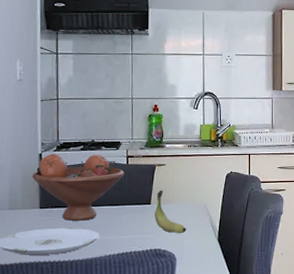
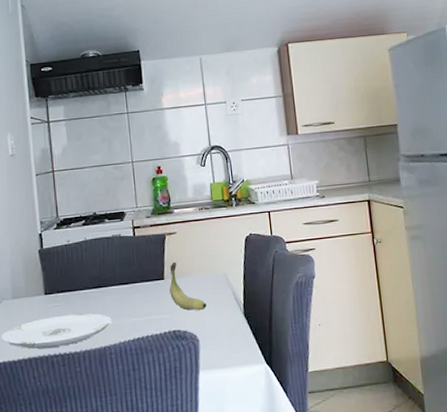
fruit bowl: present [31,154,125,221] -> none [33,228,133,306]

